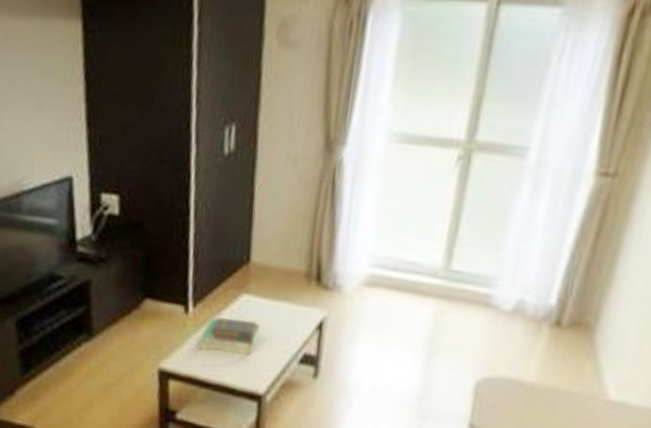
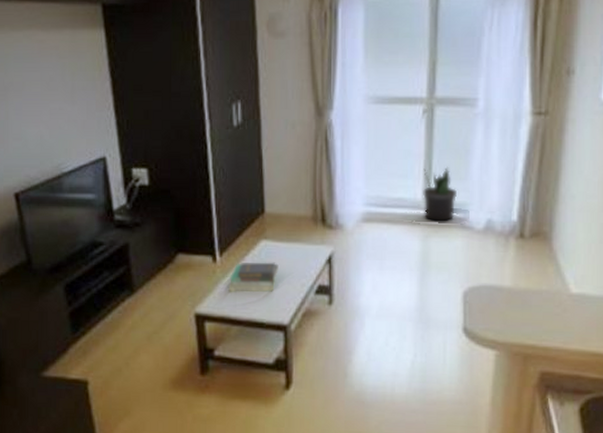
planter: none [441,229,486,297] -> present [423,166,457,222]

